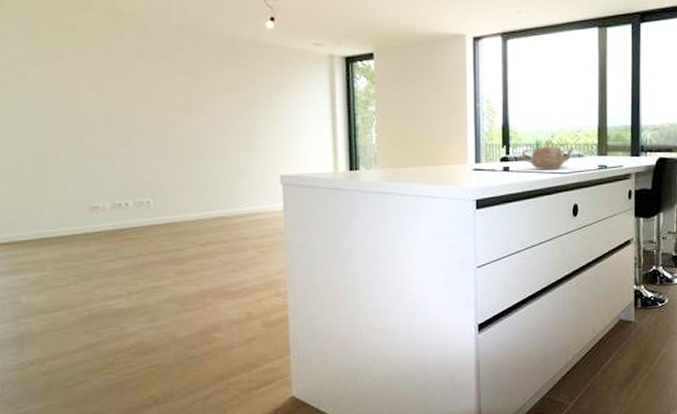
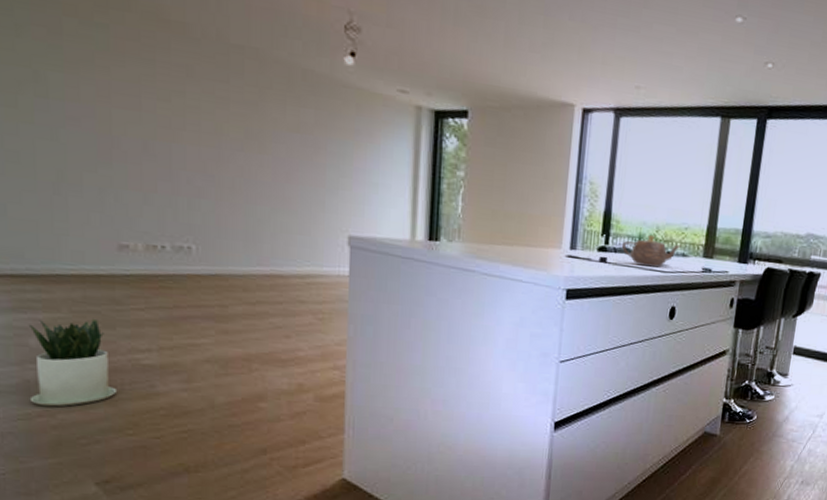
planter: none [21,273,95,356] -> present [29,318,118,407]

